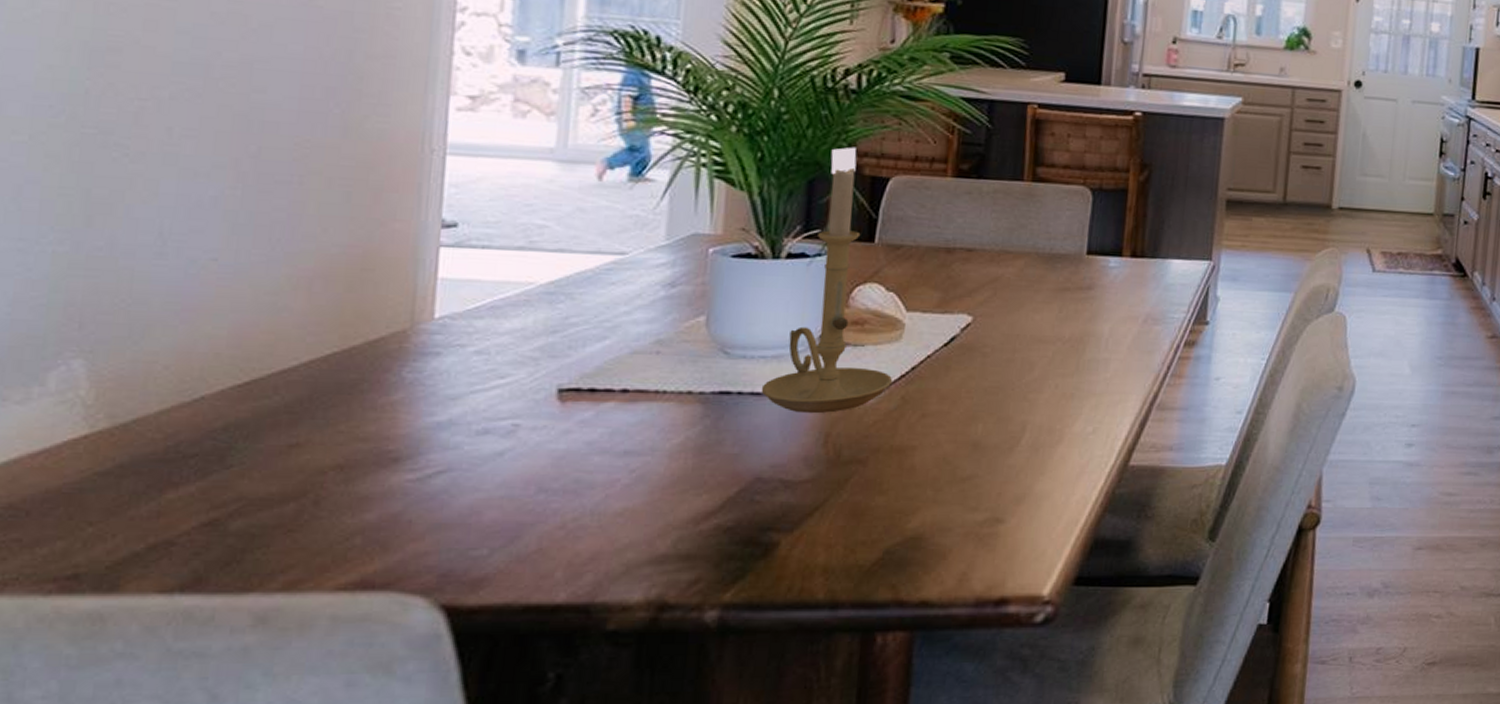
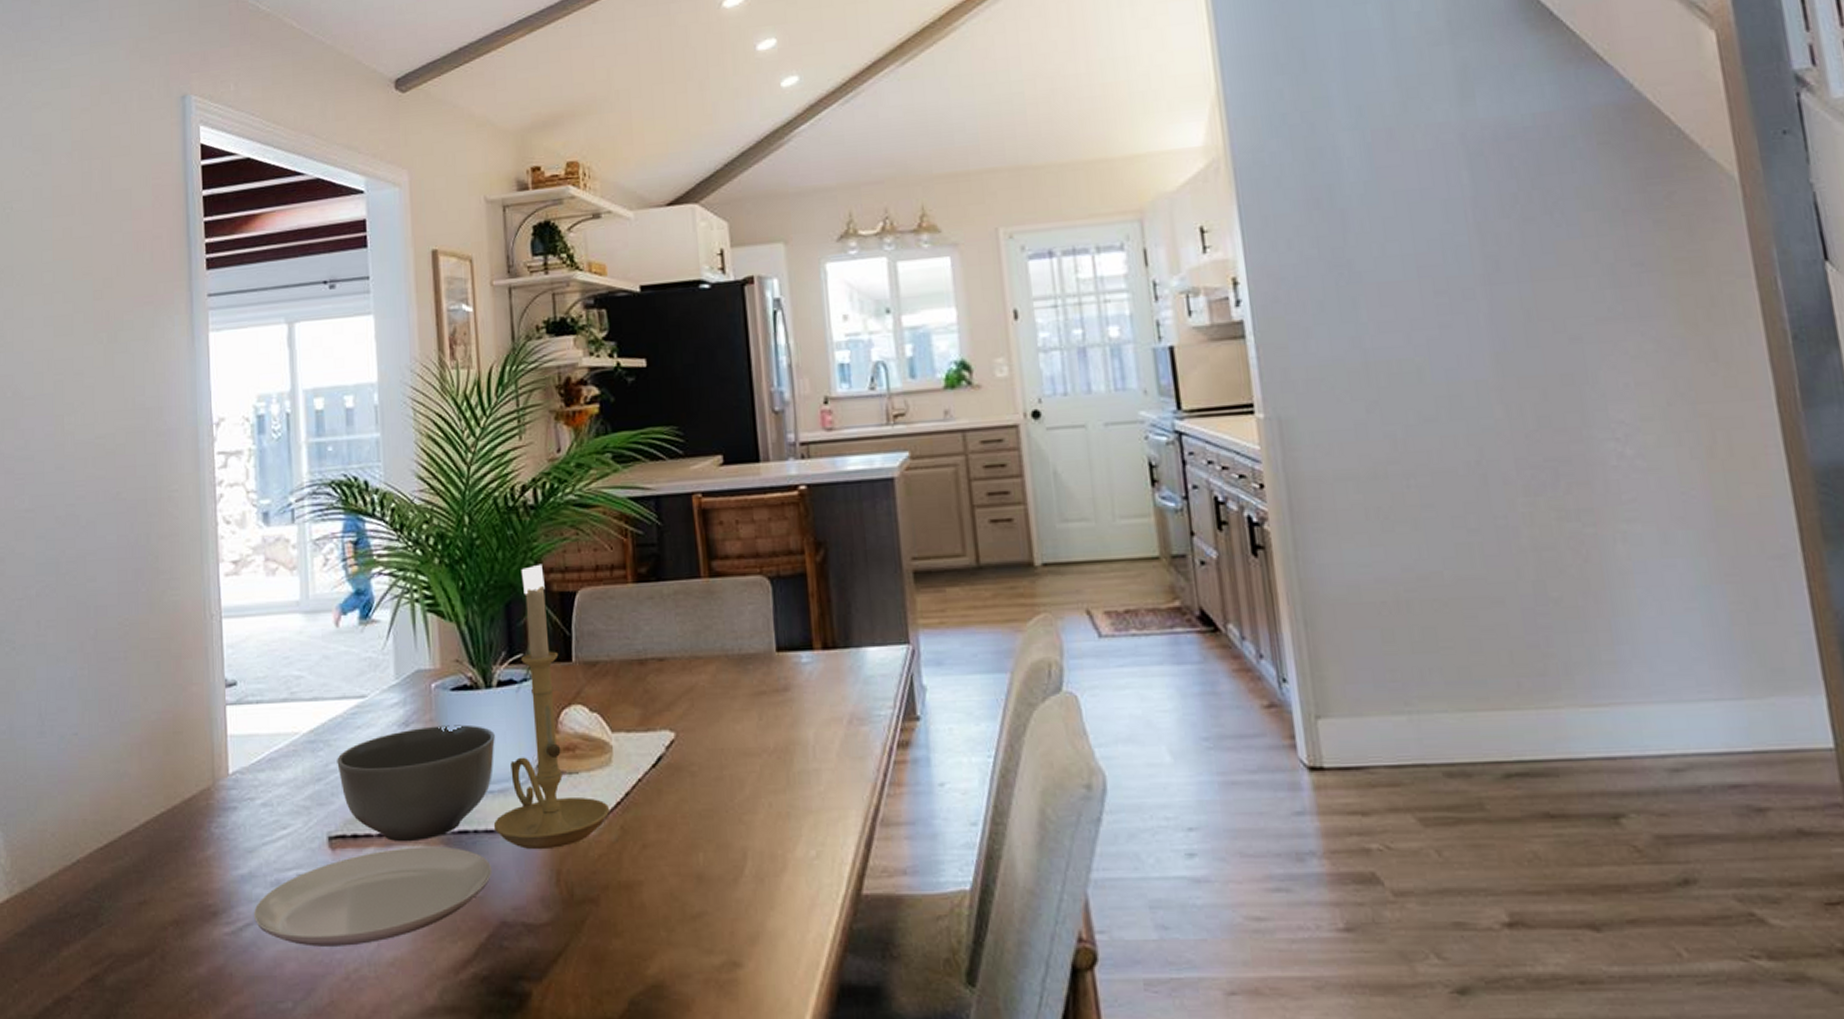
plate: none [449,404,754,496] -> present [254,846,493,947]
bowl: none [580,289,776,399] -> present [337,724,495,842]

